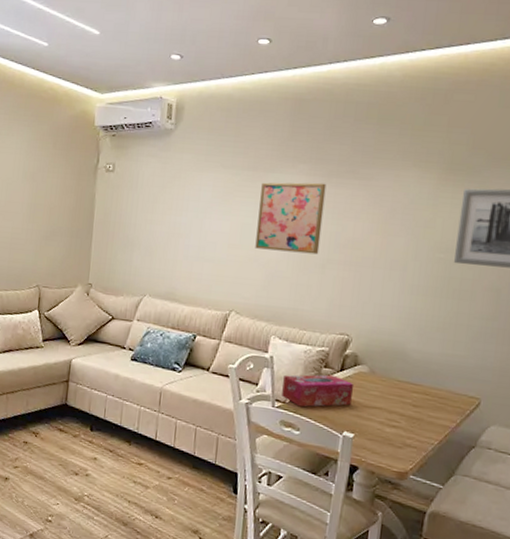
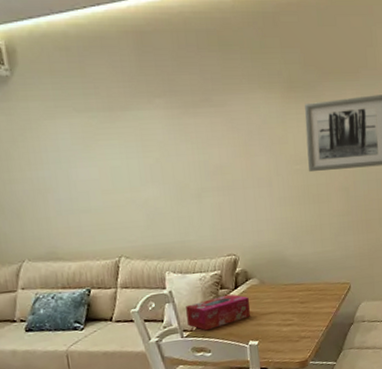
wall art: present [255,182,327,255] -> none [121,115,193,190]

